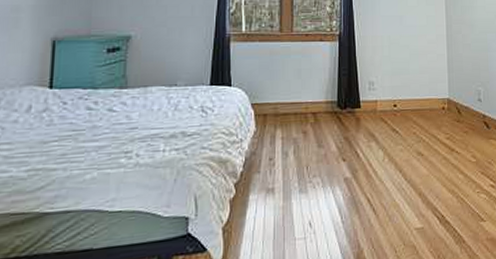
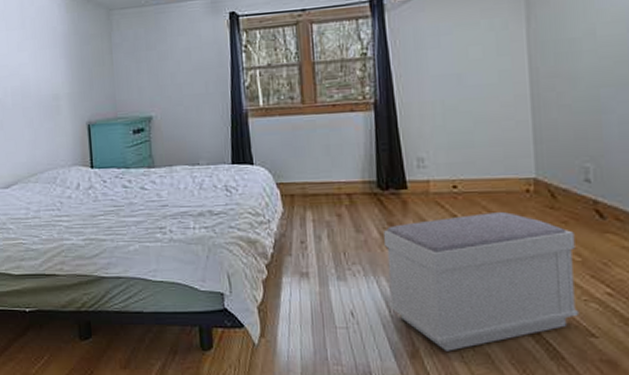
bench: none [340,125,474,249] -> present [384,211,580,351]

